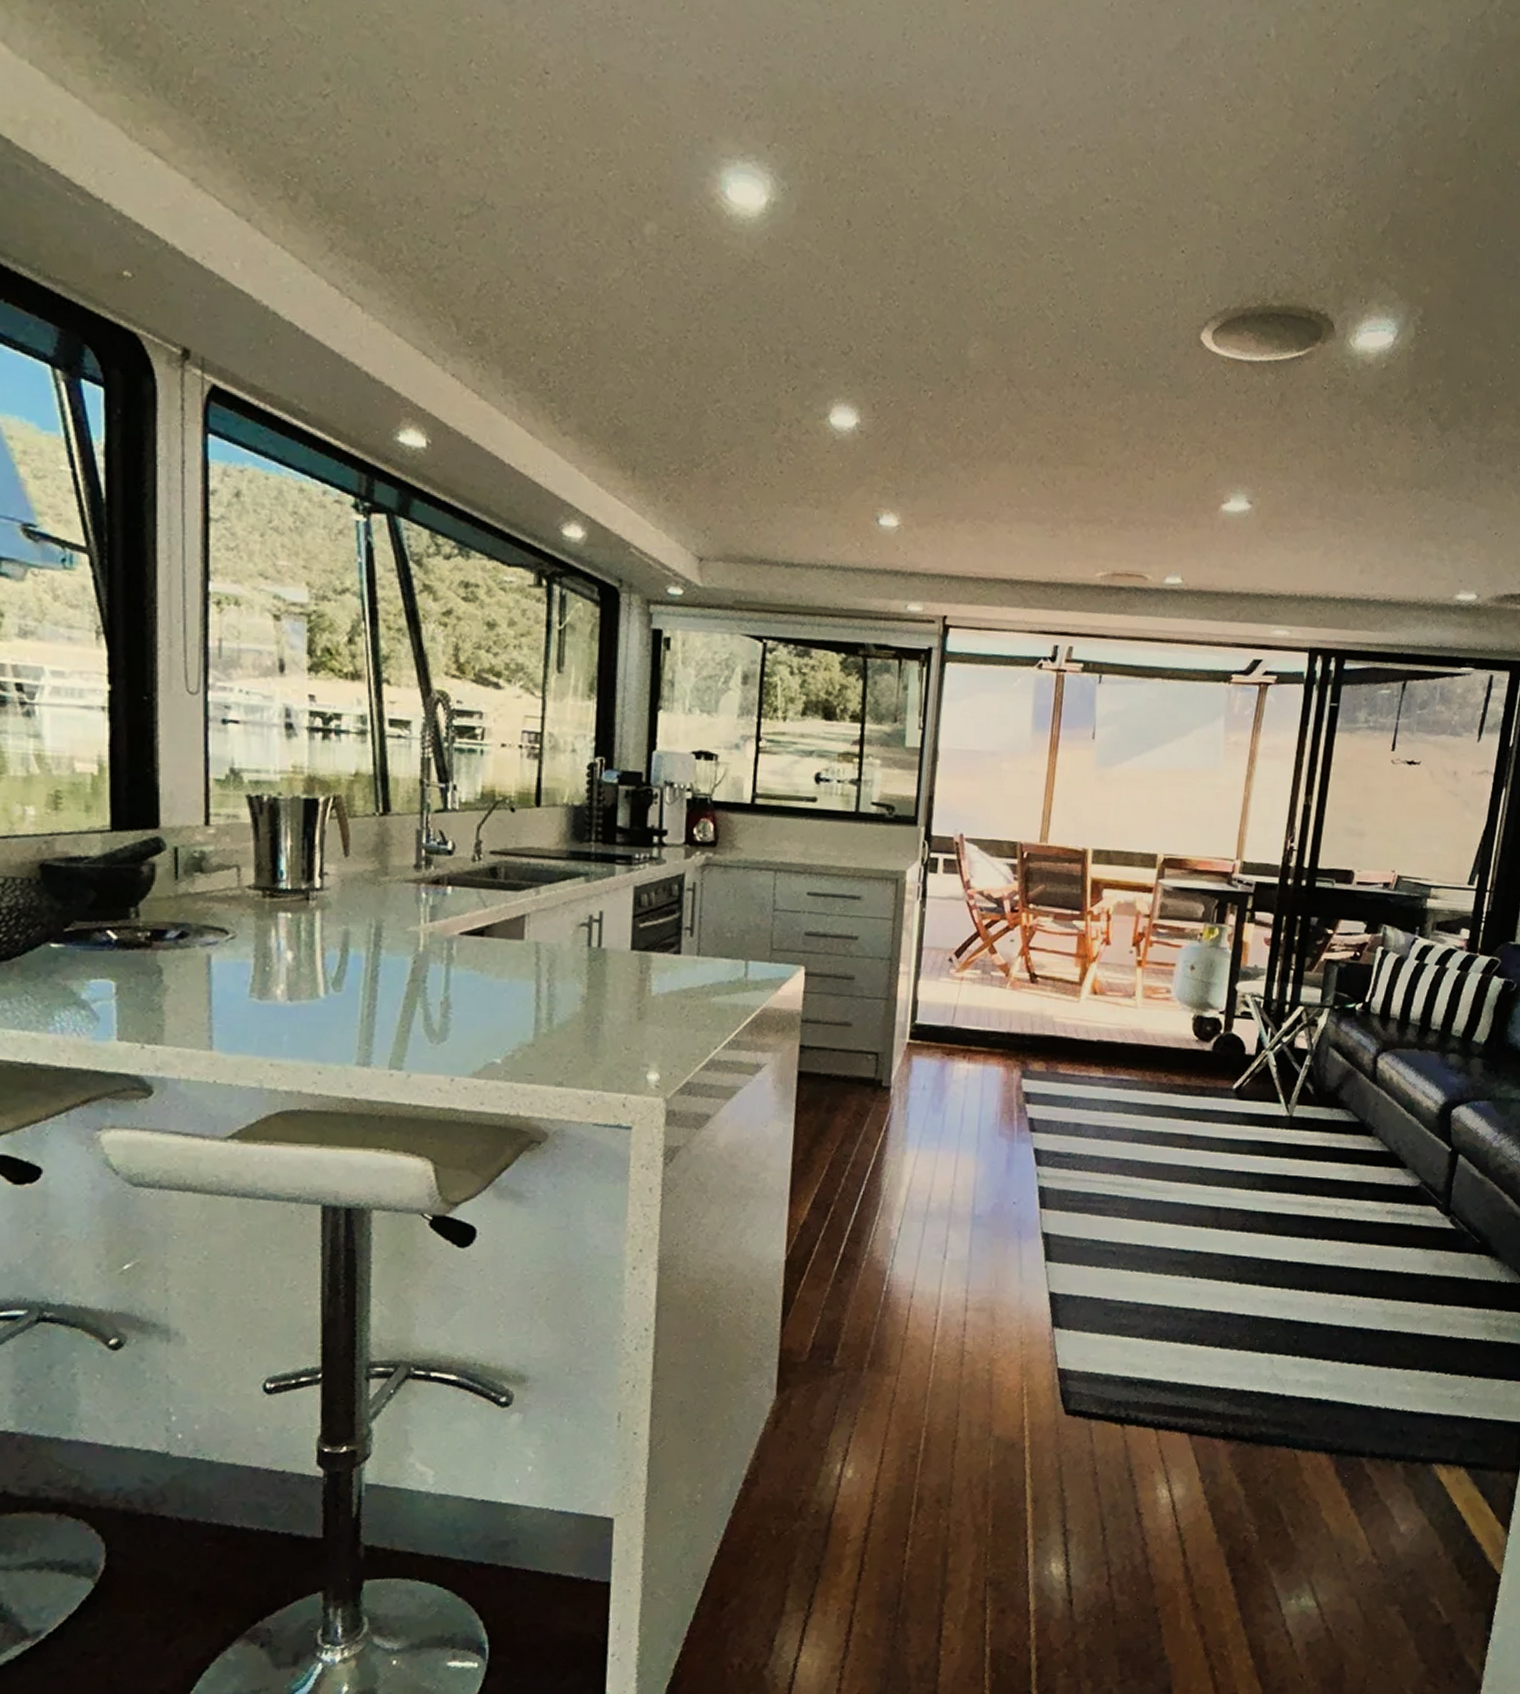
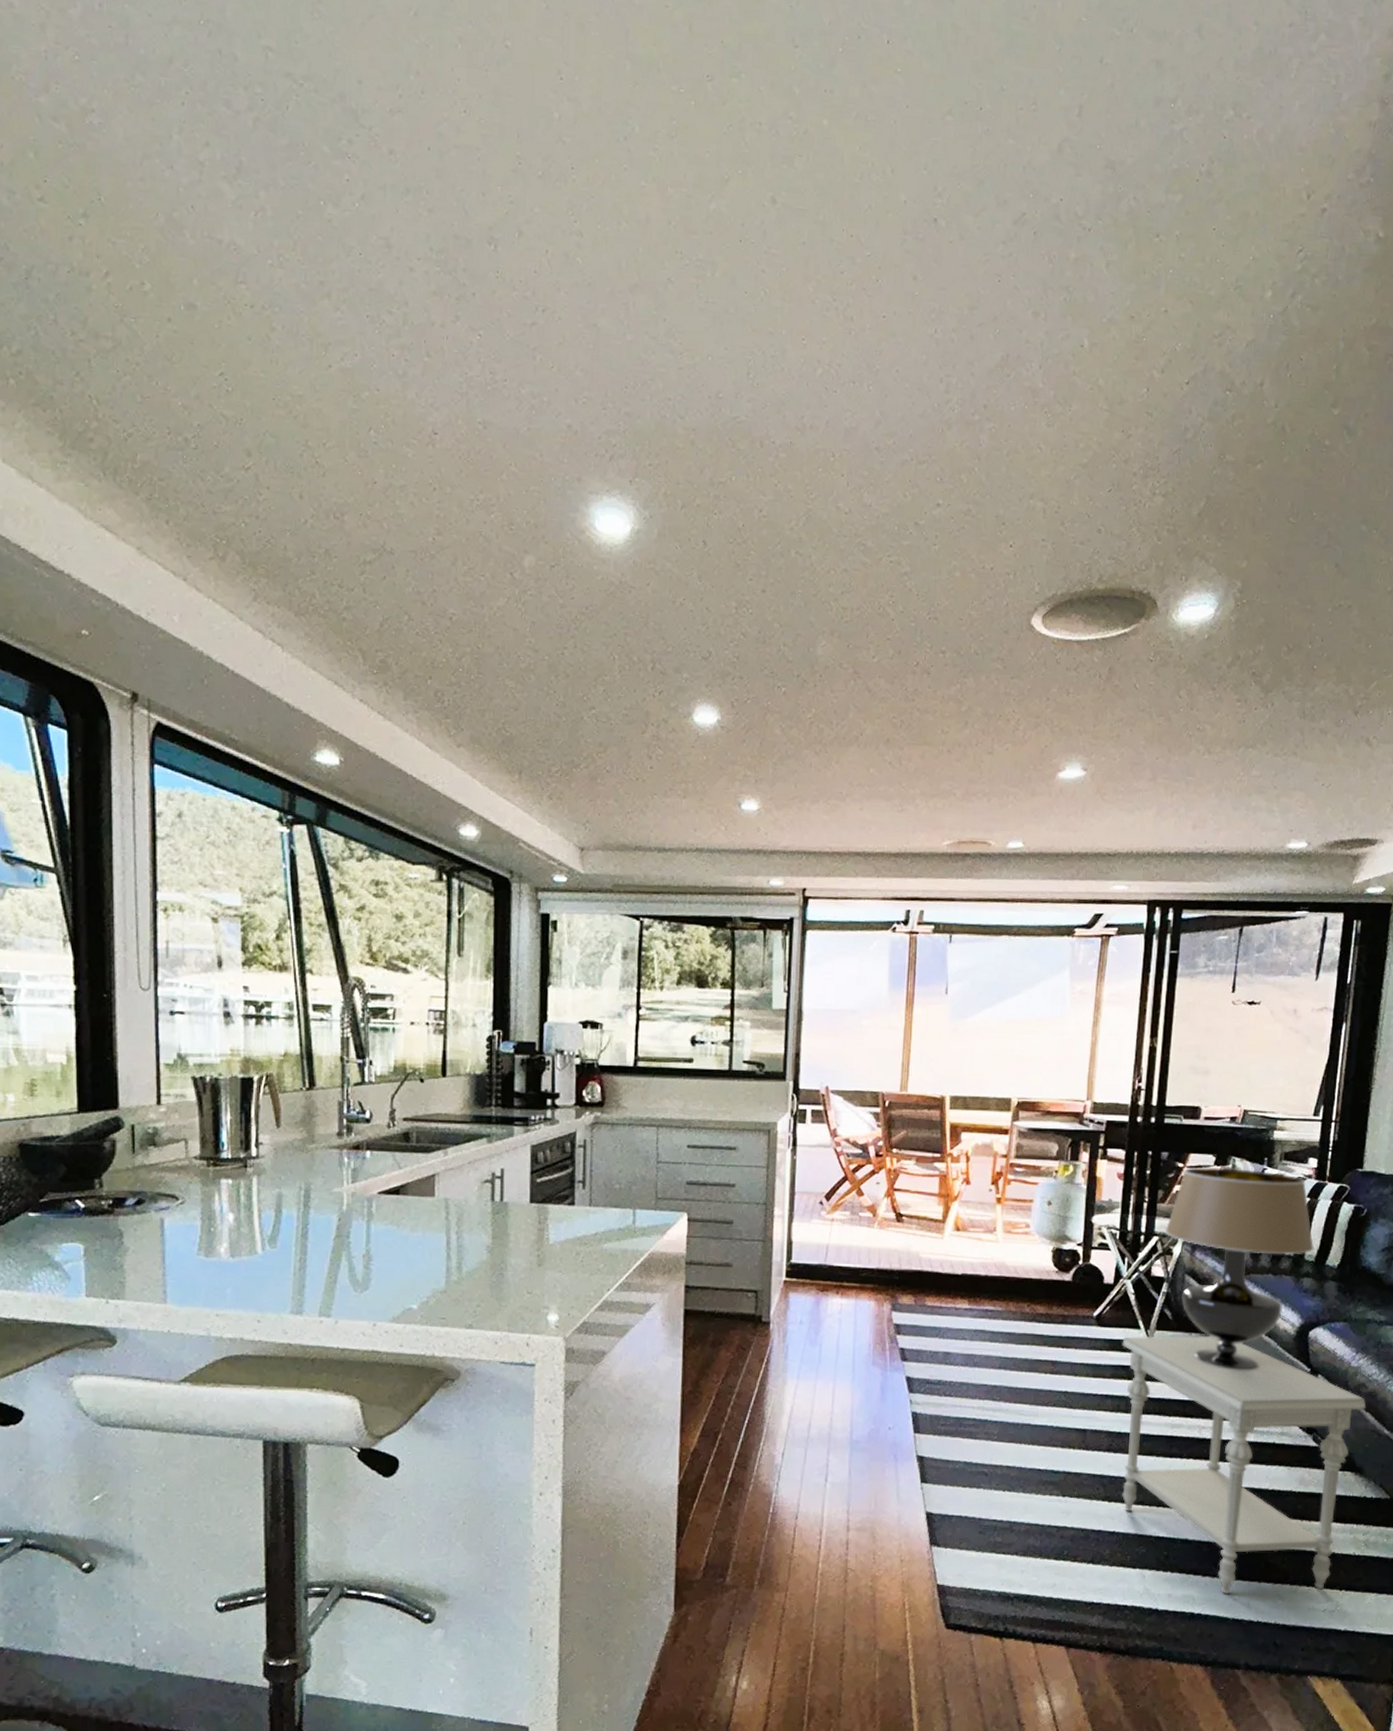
side table: none [1254,1110,1506,1380] -> present [1122,1335,1367,1595]
table lamp: none [1310,934,1462,1148] -> present [1164,1166,1314,1370]

